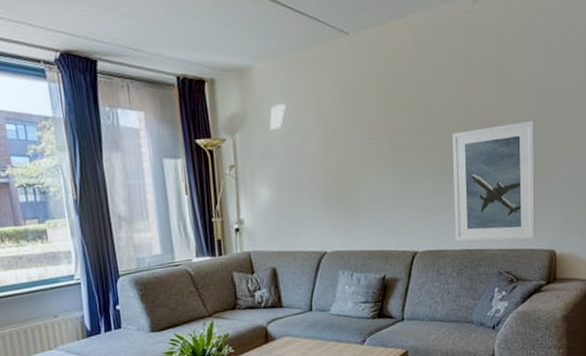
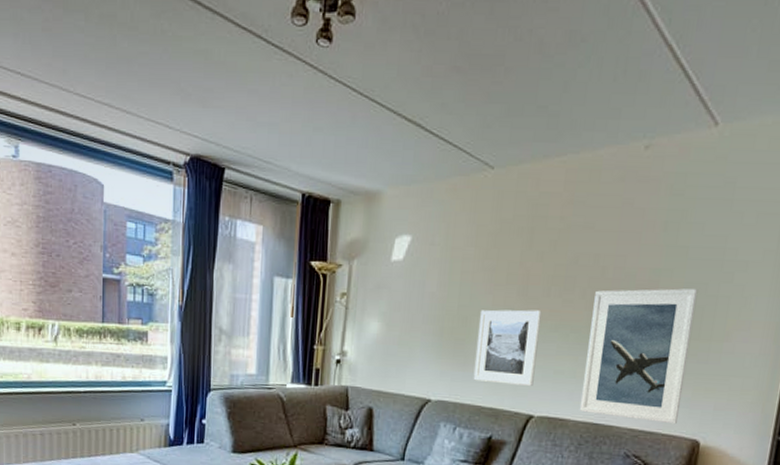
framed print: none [357,157,413,229] -> present [473,309,542,386]

